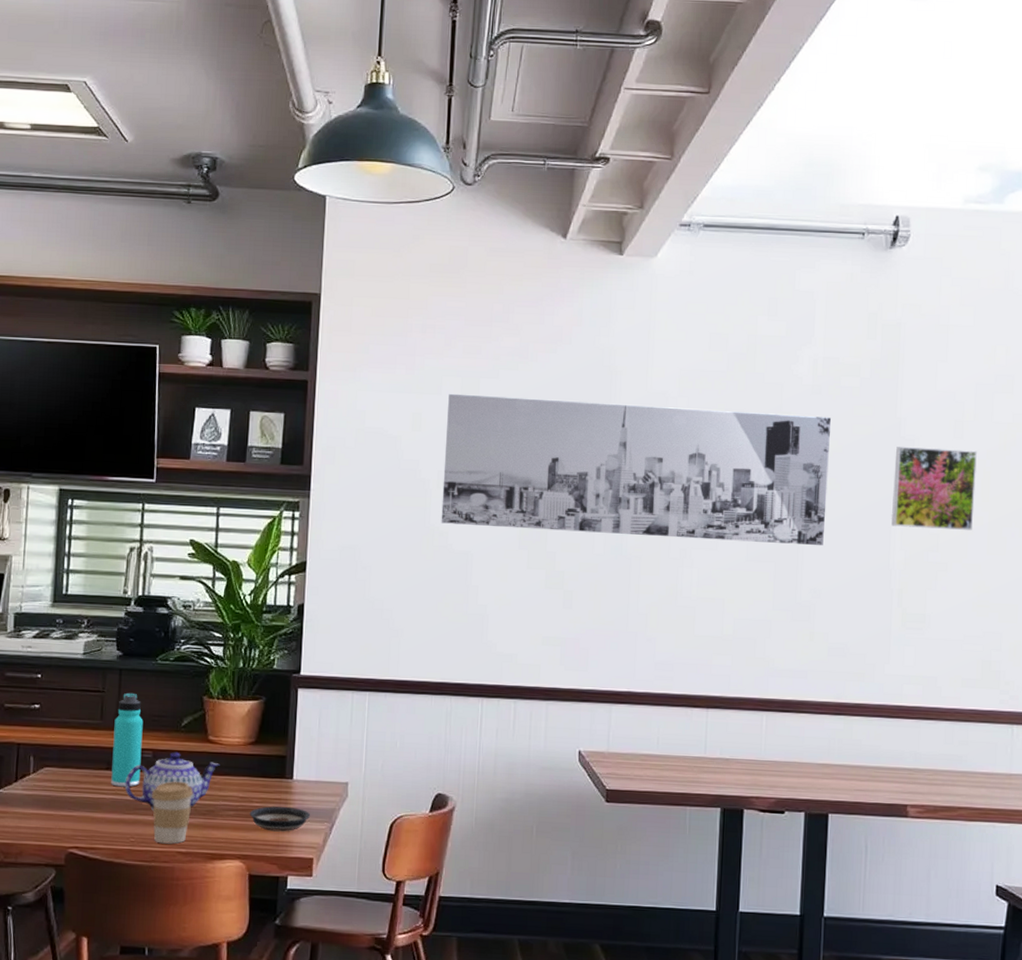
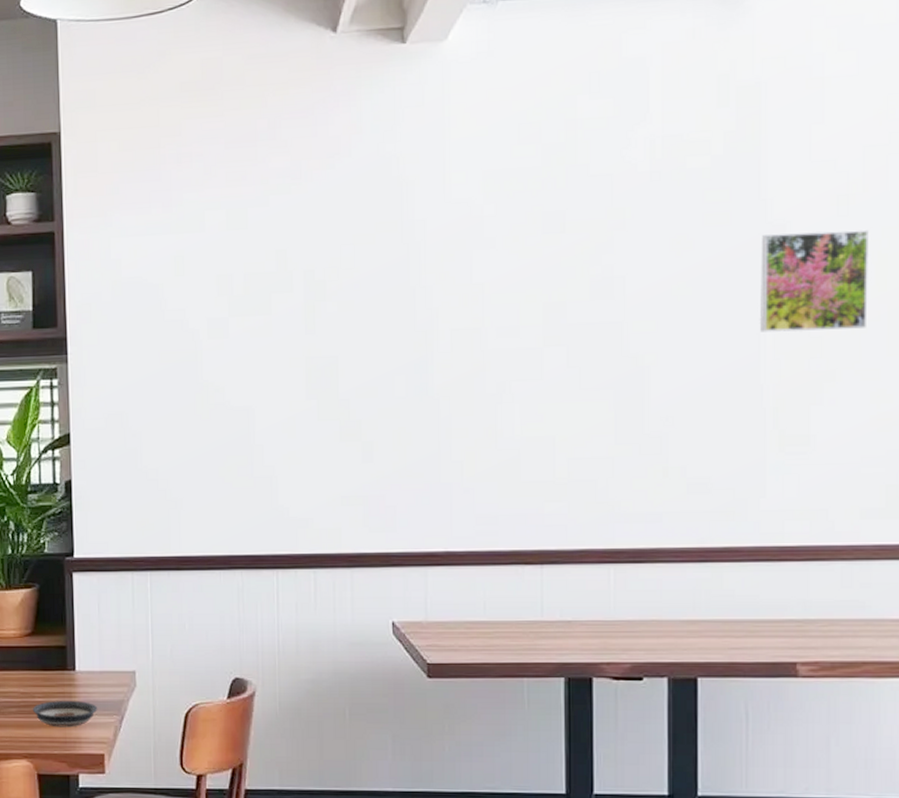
wall art: present [441,393,831,546] -> none [213,208,676,378]

